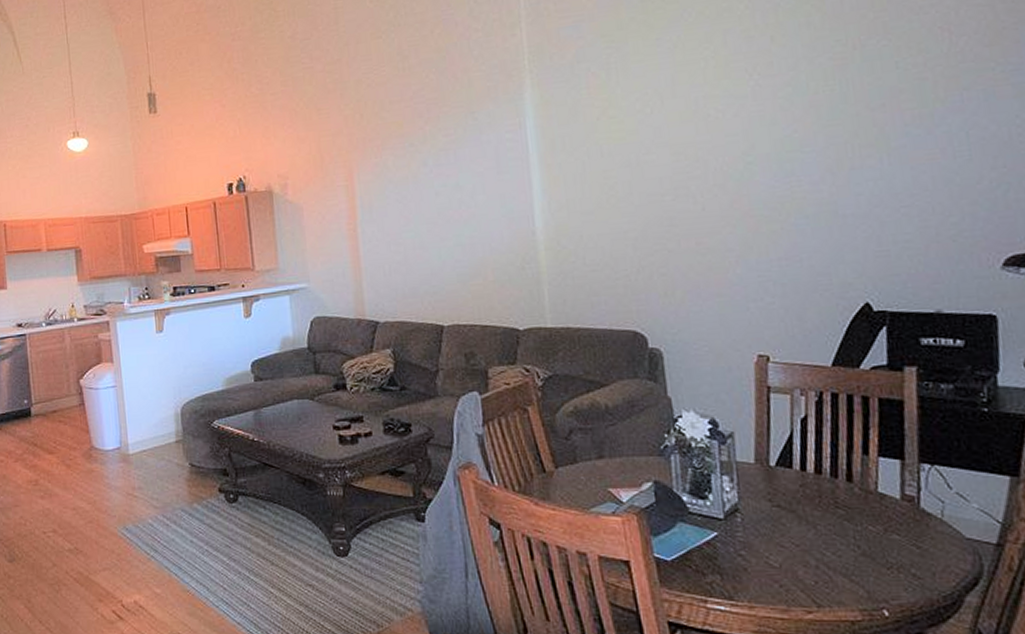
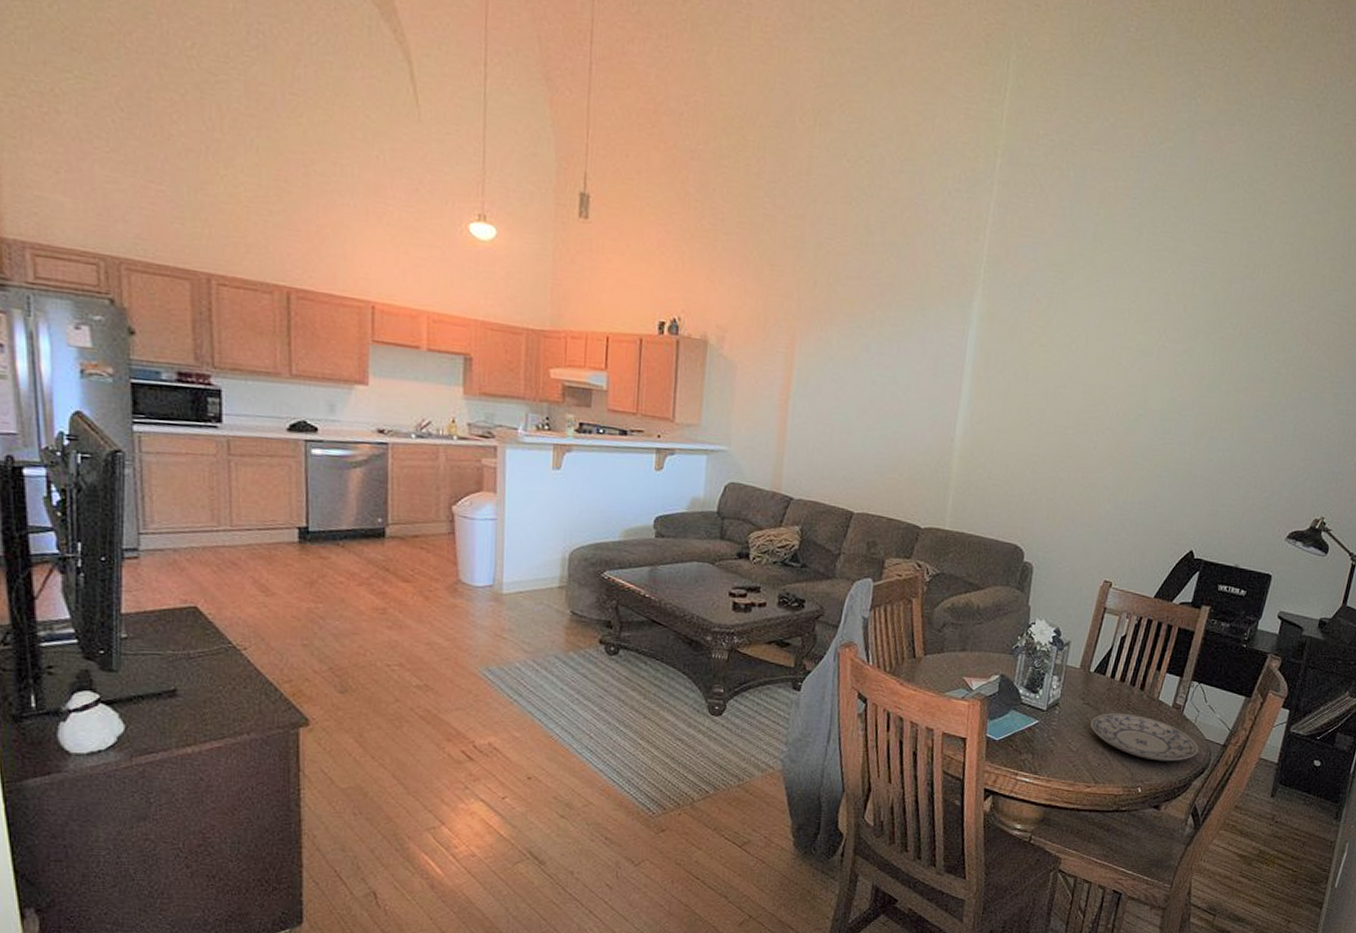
plate: none [787,513,961,573] -> present [1089,712,1200,762]

